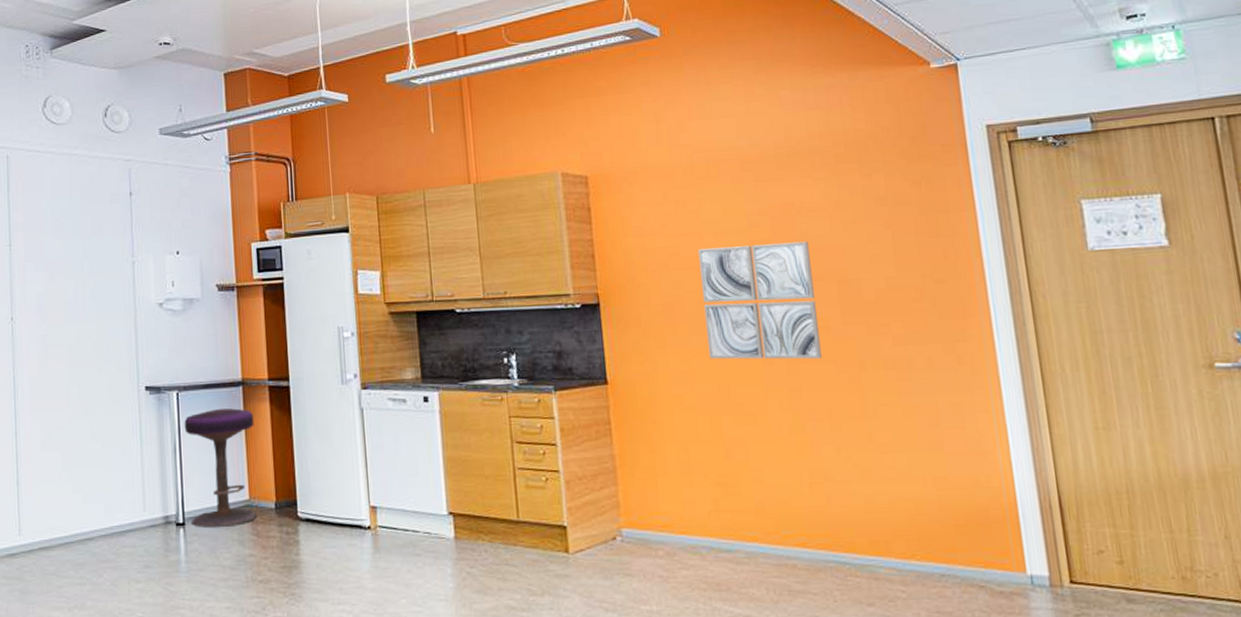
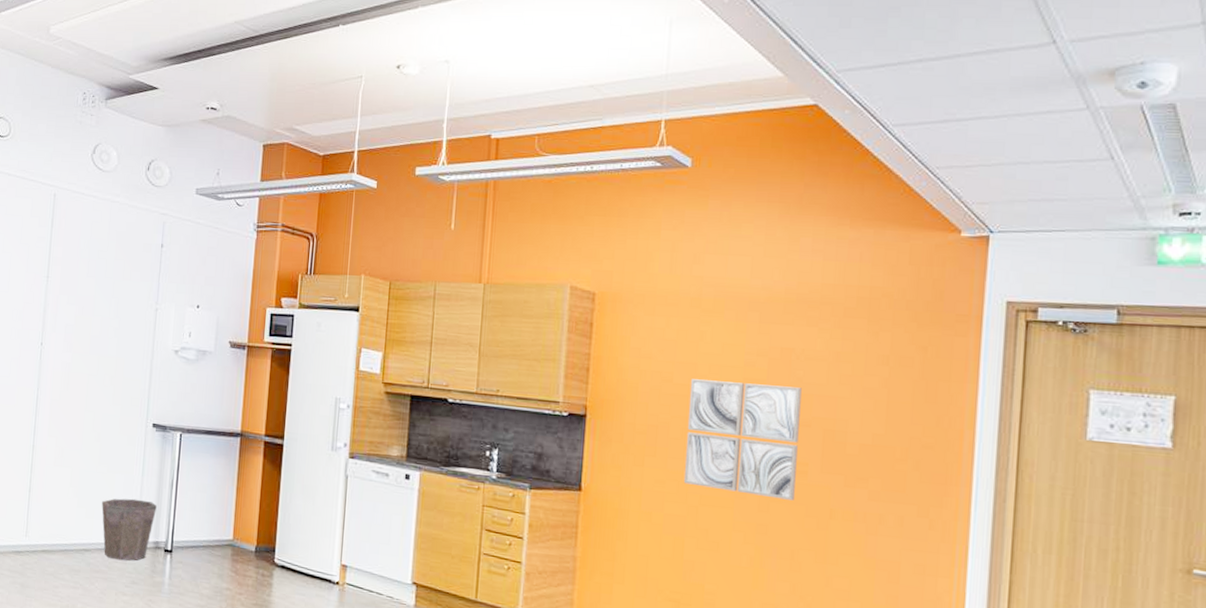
waste bin: none [100,472,161,545] -> present [101,498,157,561]
stool: present [184,408,257,529] -> none [177,454,247,561]

